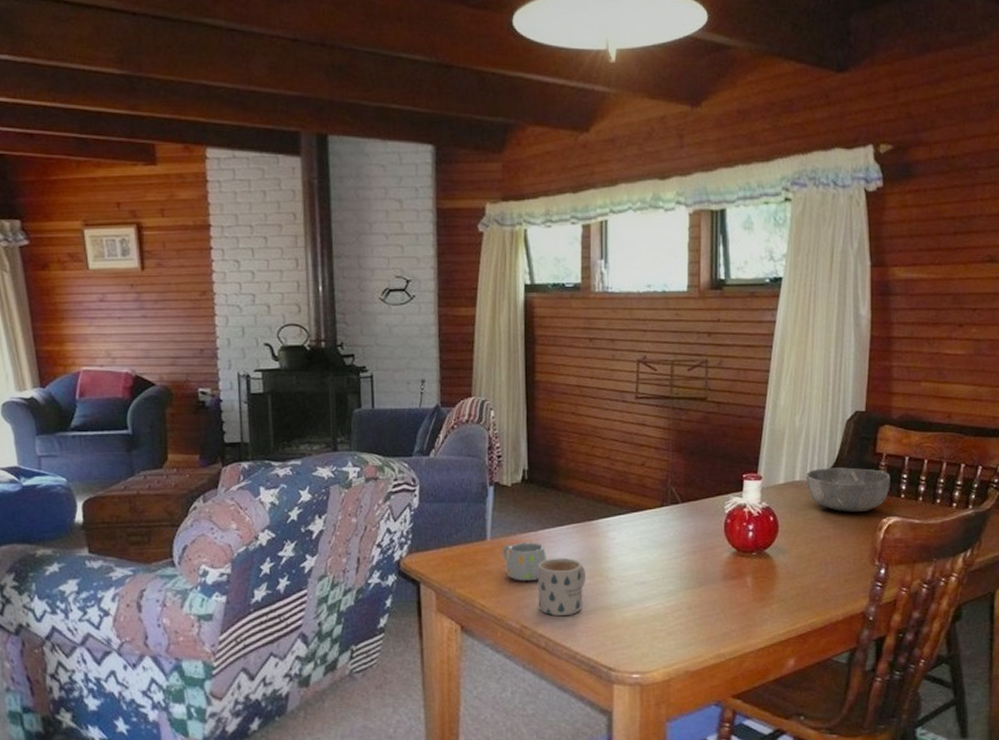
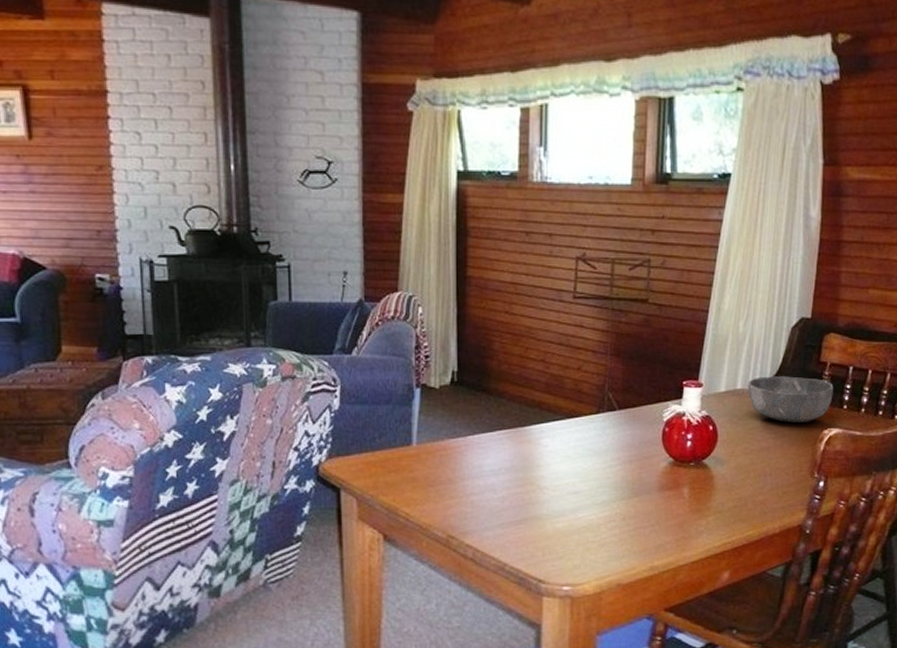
mug: present [502,542,547,581] -> none [429,448,476,489]
mug: present [537,557,587,617] -> none [465,465,517,526]

